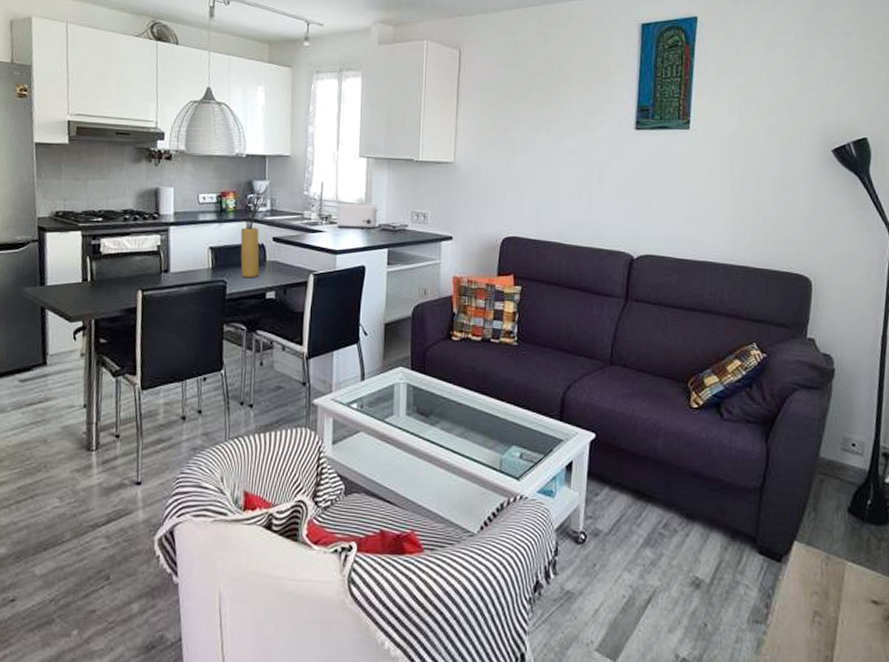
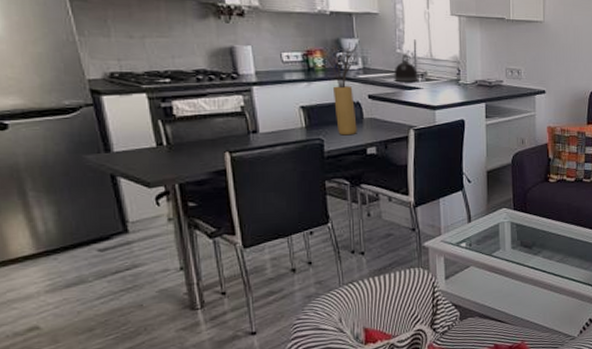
kettle: none [299,195,322,226] -> present [394,53,418,83]
toaster: present [336,202,378,230] -> none [432,60,473,86]

